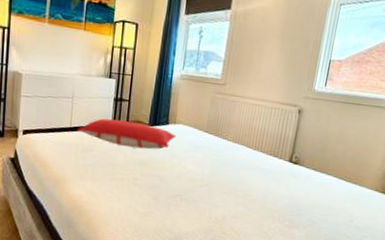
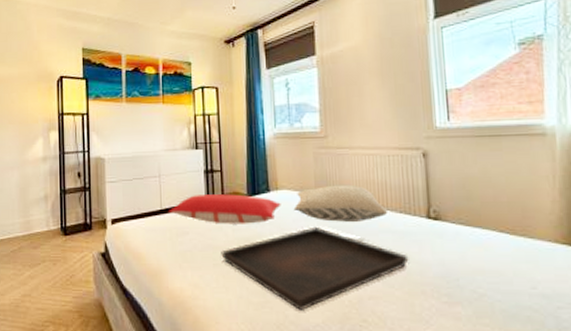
serving tray: none [118,158,268,221] -> present [221,226,409,310]
pillow: none [185,126,260,158] -> present [293,184,387,222]

